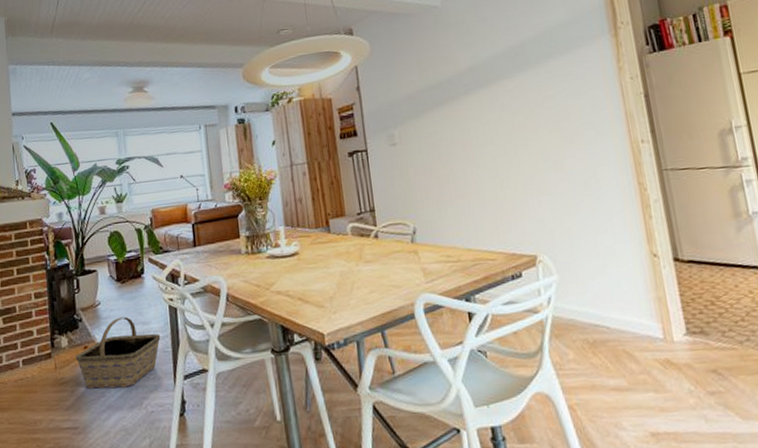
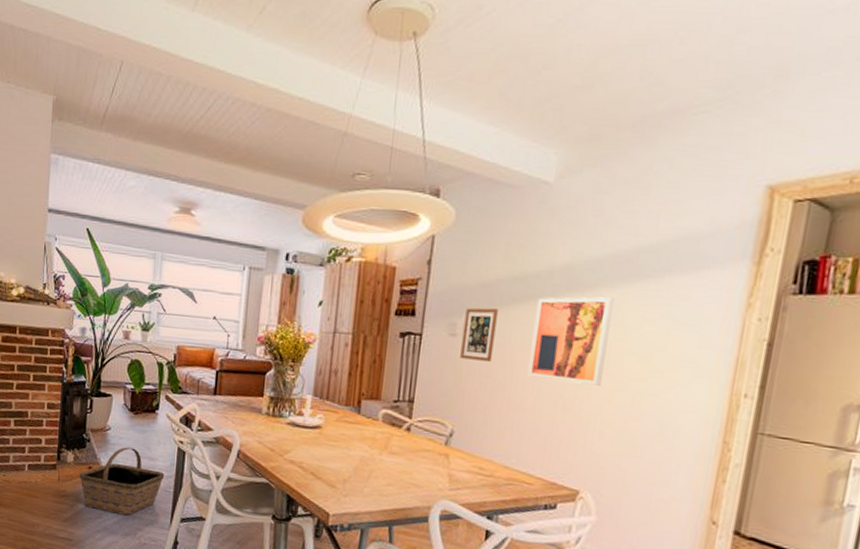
picture frame: none [398,115,431,163] -> present [460,308,498,362]
wall art: none [455,86,527,166] -> present [527,297,614,386]

